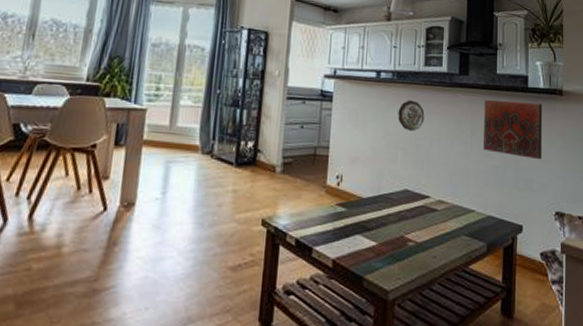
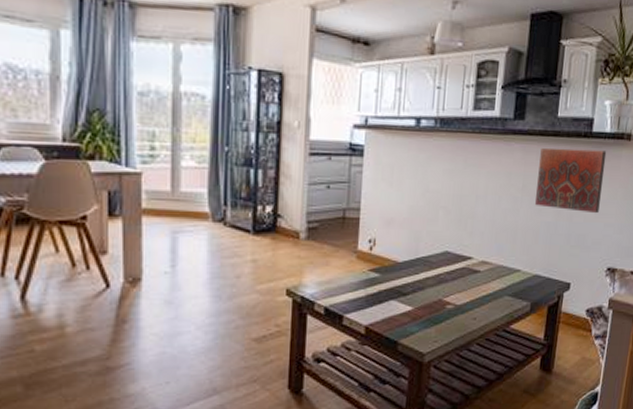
decorative plate: present [398,100,425,132] -> none [439,151,471,188]

